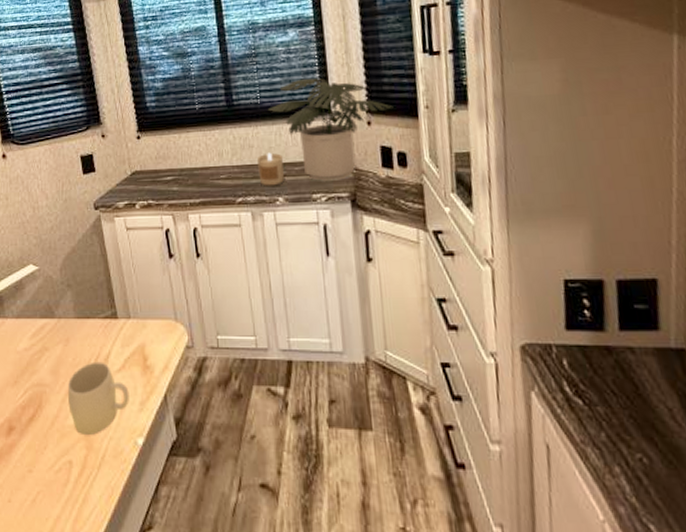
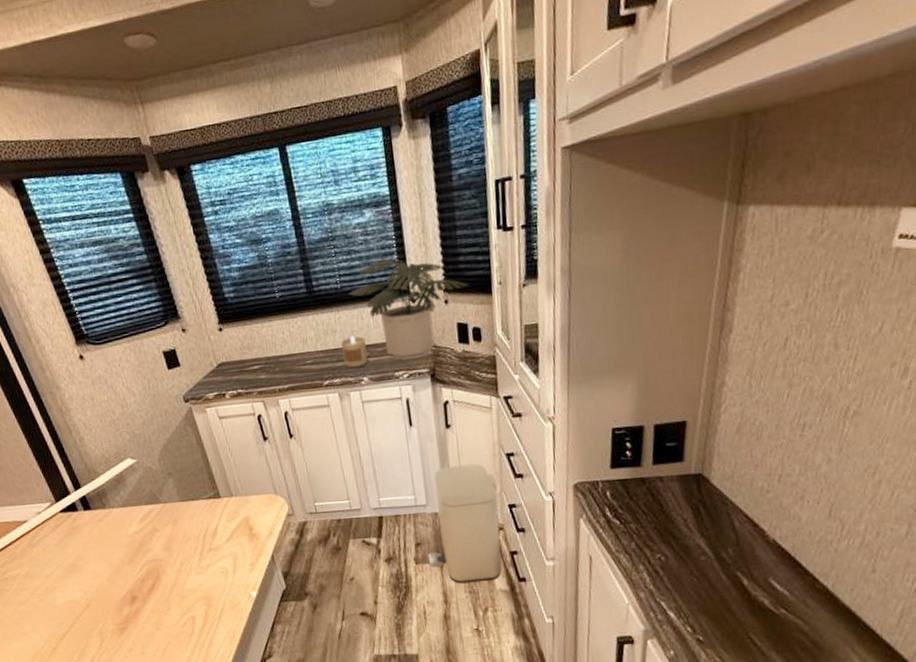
mug: present [67,361,129,435] -> none [181,535,240,595]
pedal bin: none [343,307,435,462] -> present [427,463,502,584]

